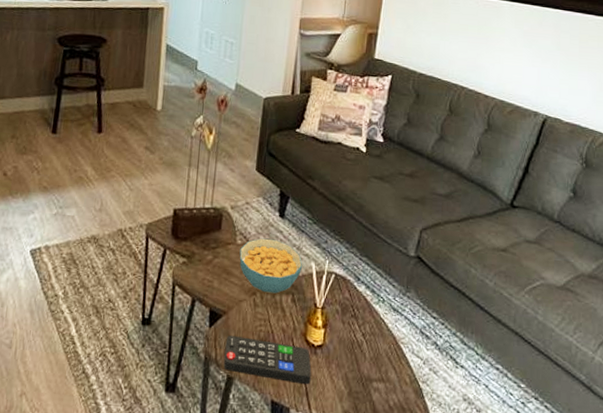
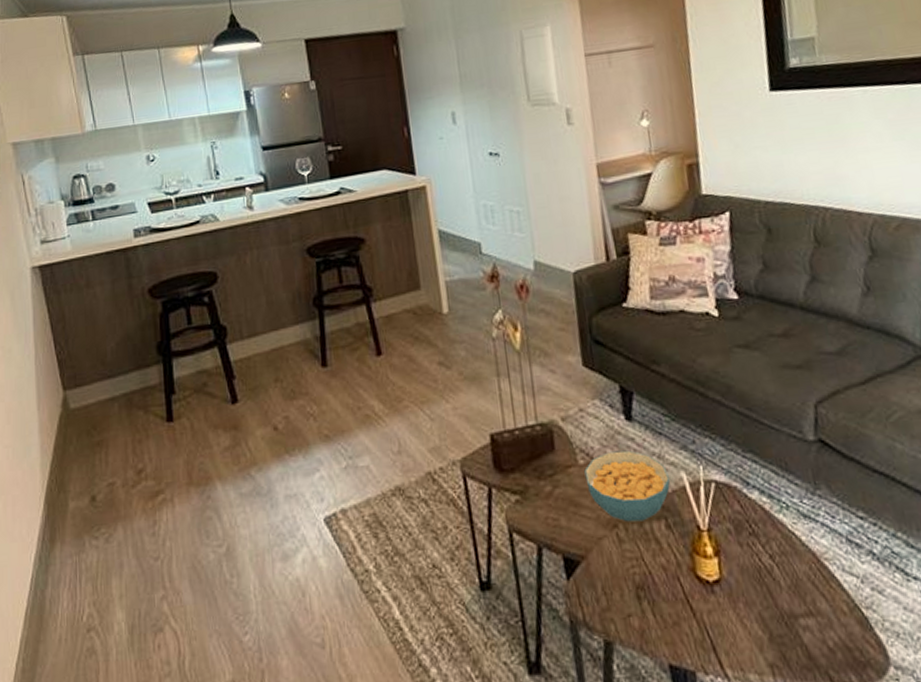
remote control: present [223,335,312,385] -> none [592,585,716,637]

